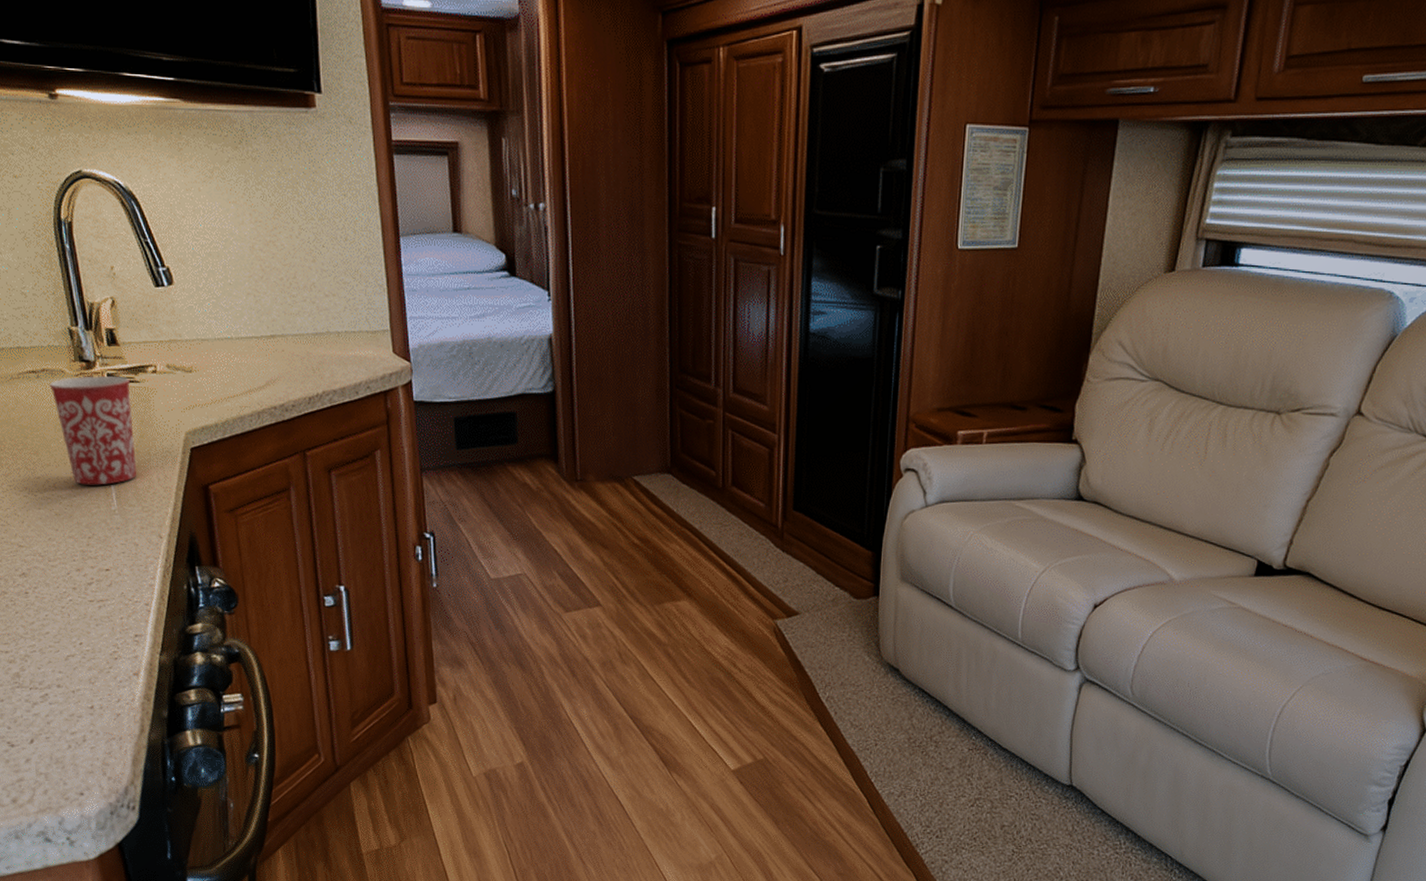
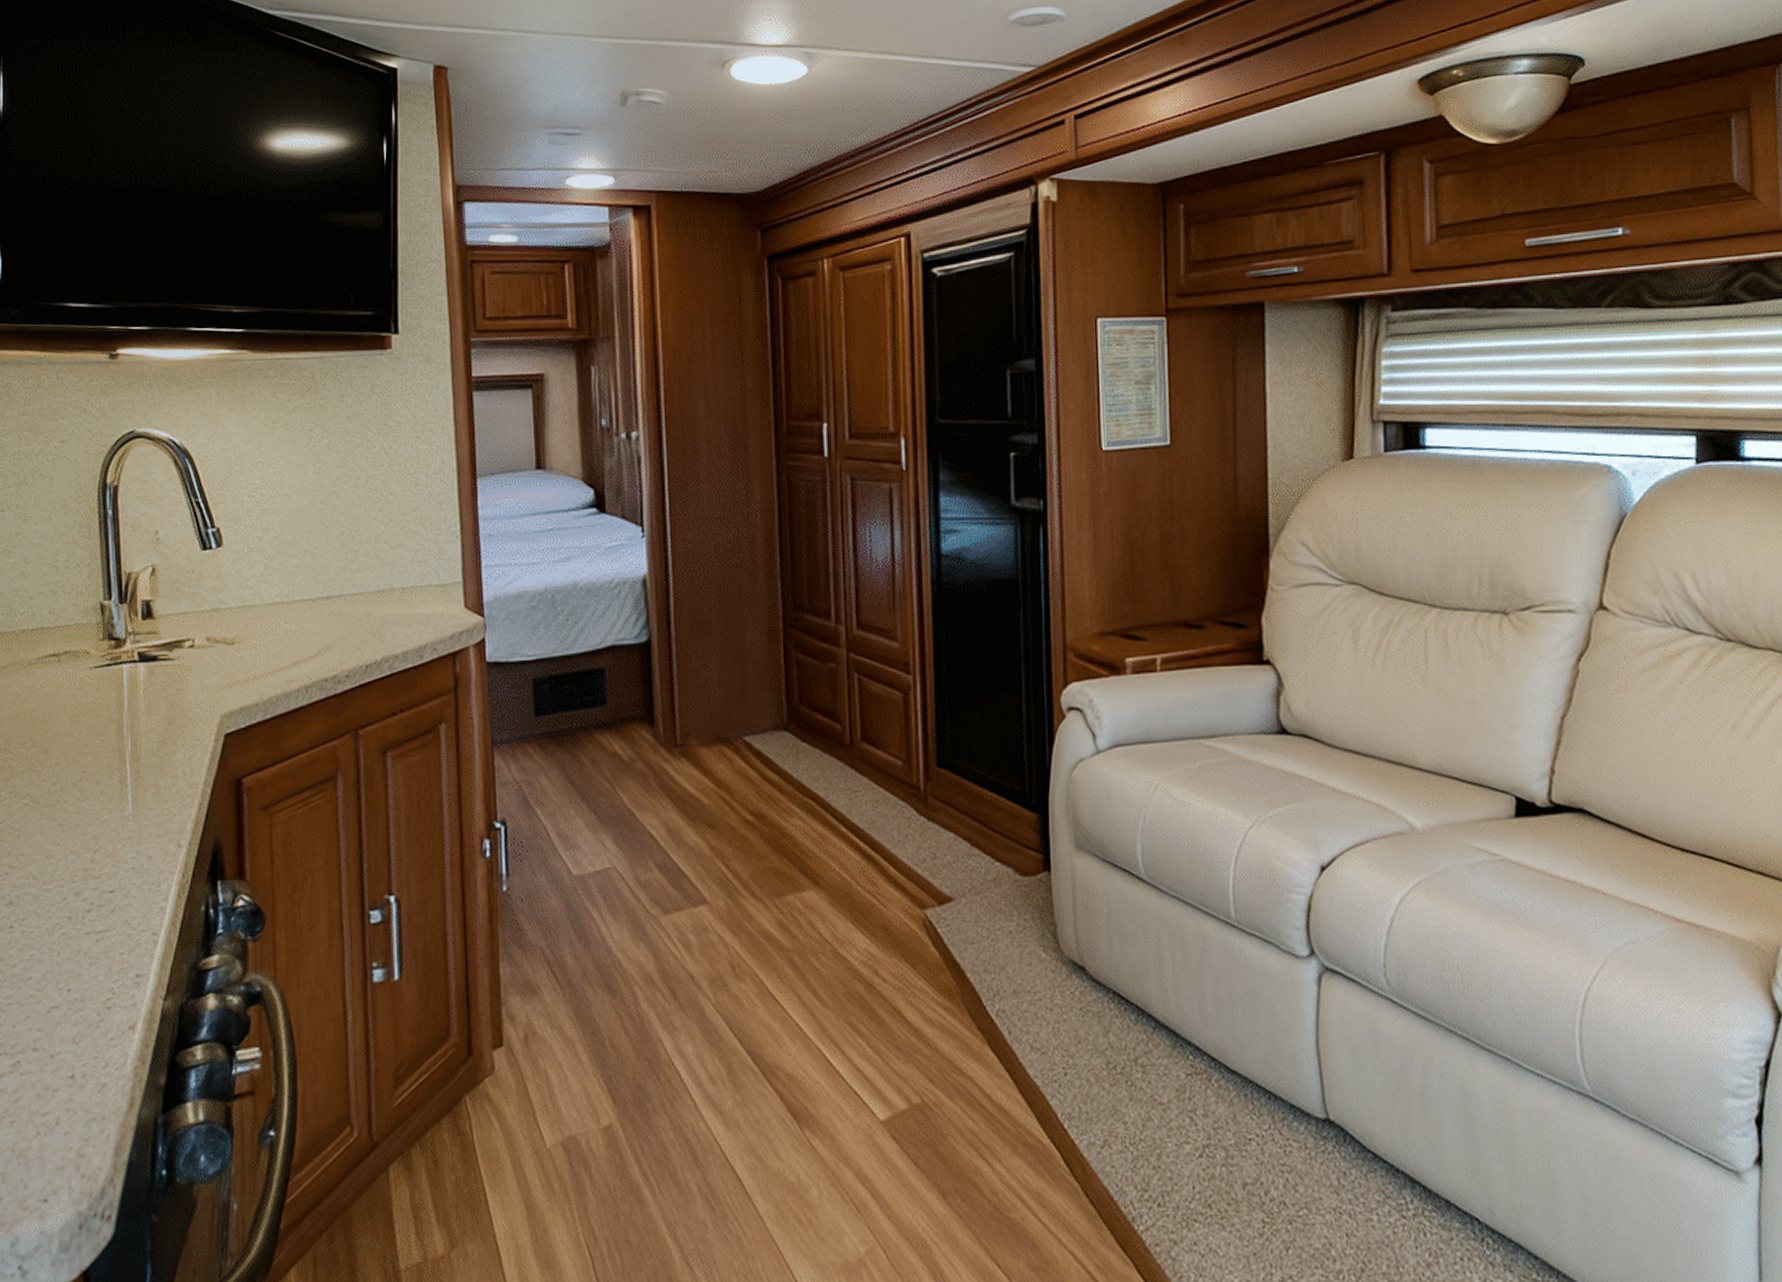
mug: present [49,375,137,485] -> none [70,654,163,786]

